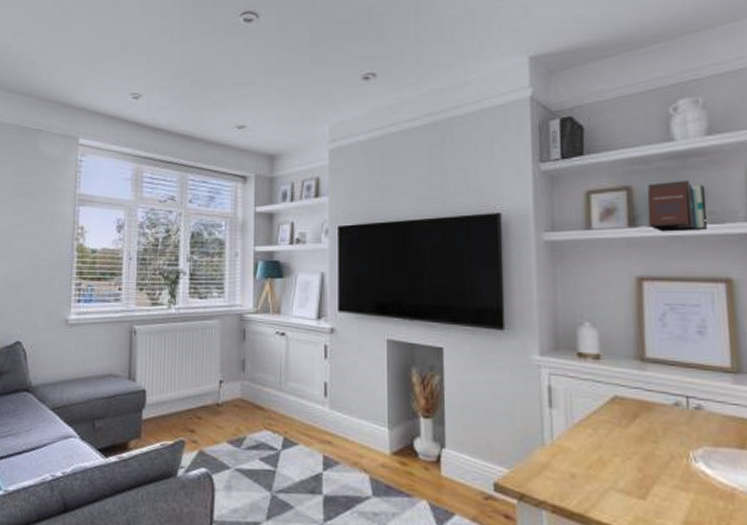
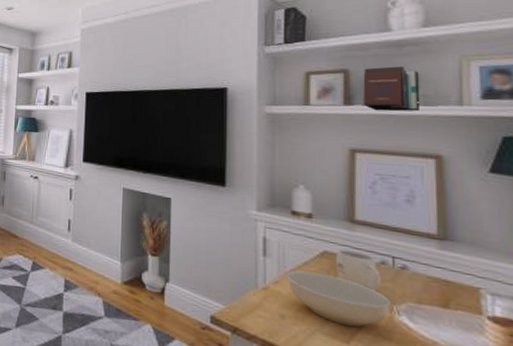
bowl: none [575,420,688,480] -> present [286,270,392,328]
mug: none [626,392,676,438] -> present [335,249,381,292]

